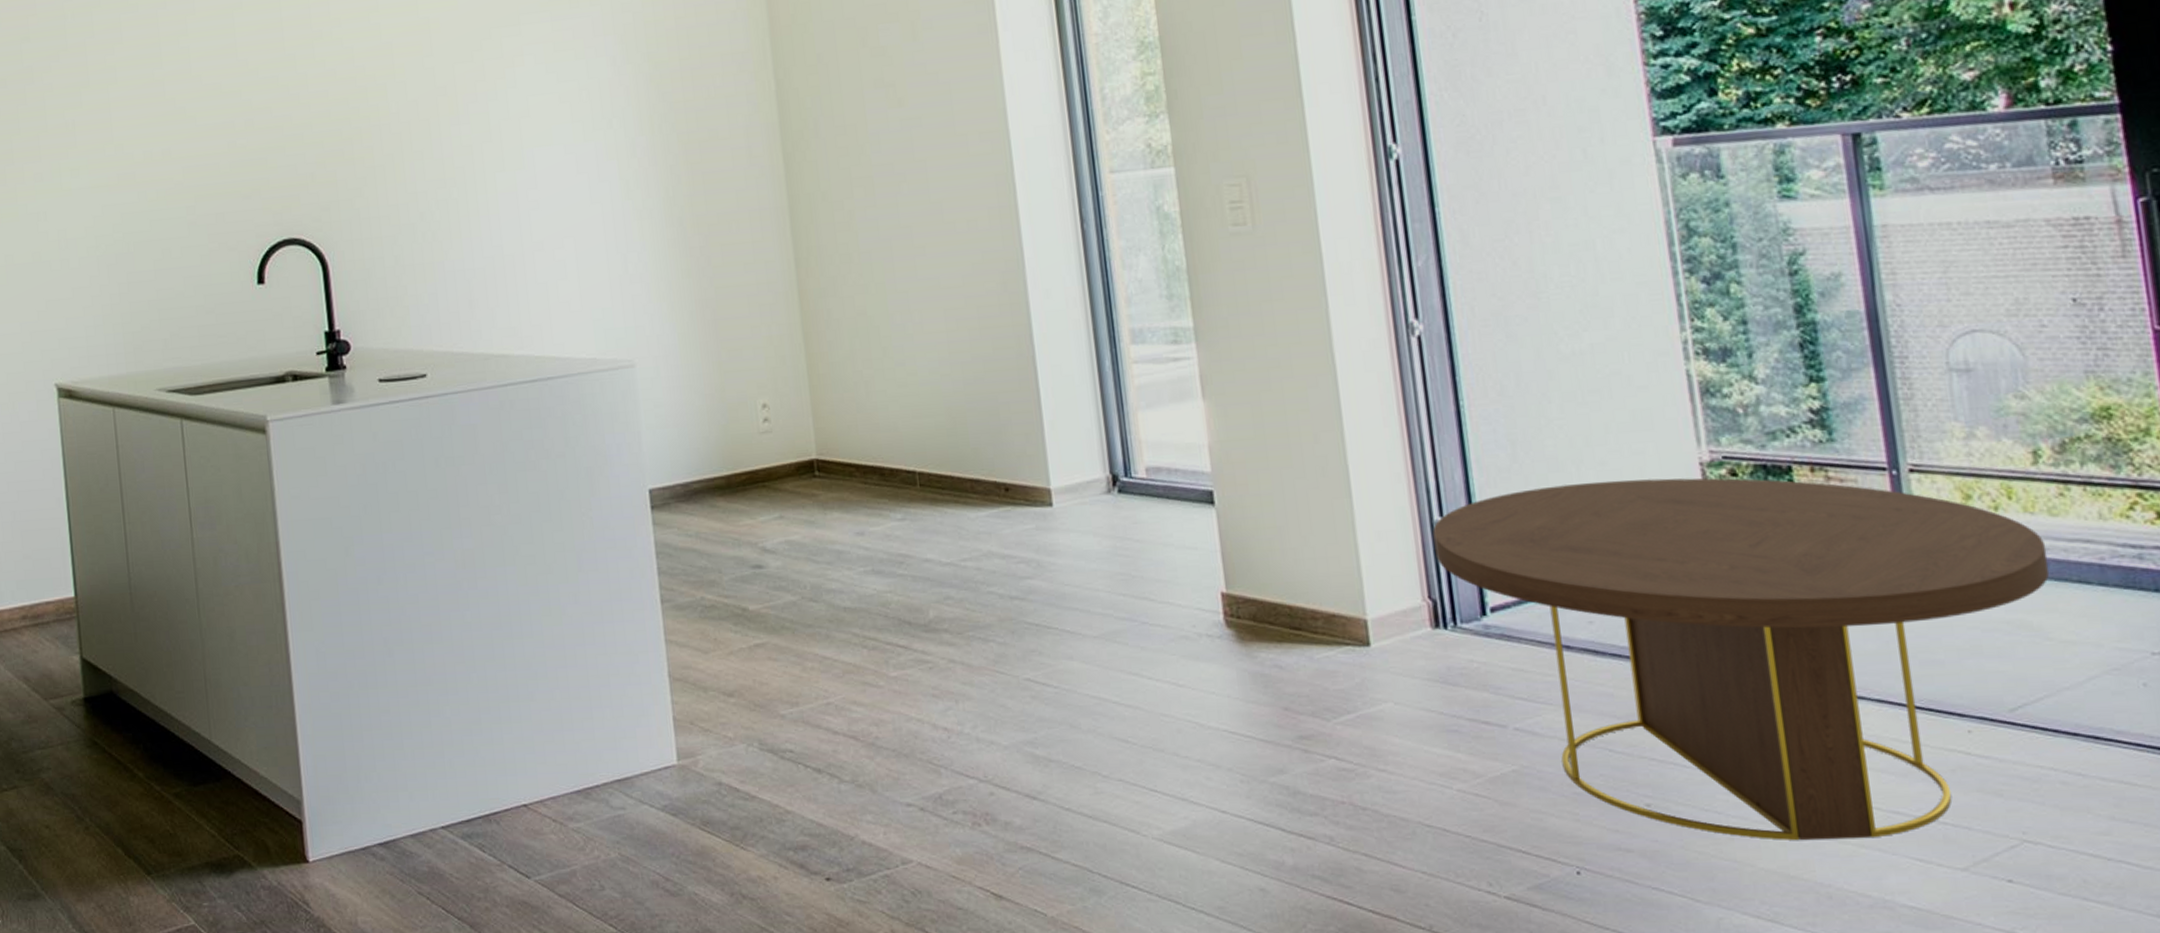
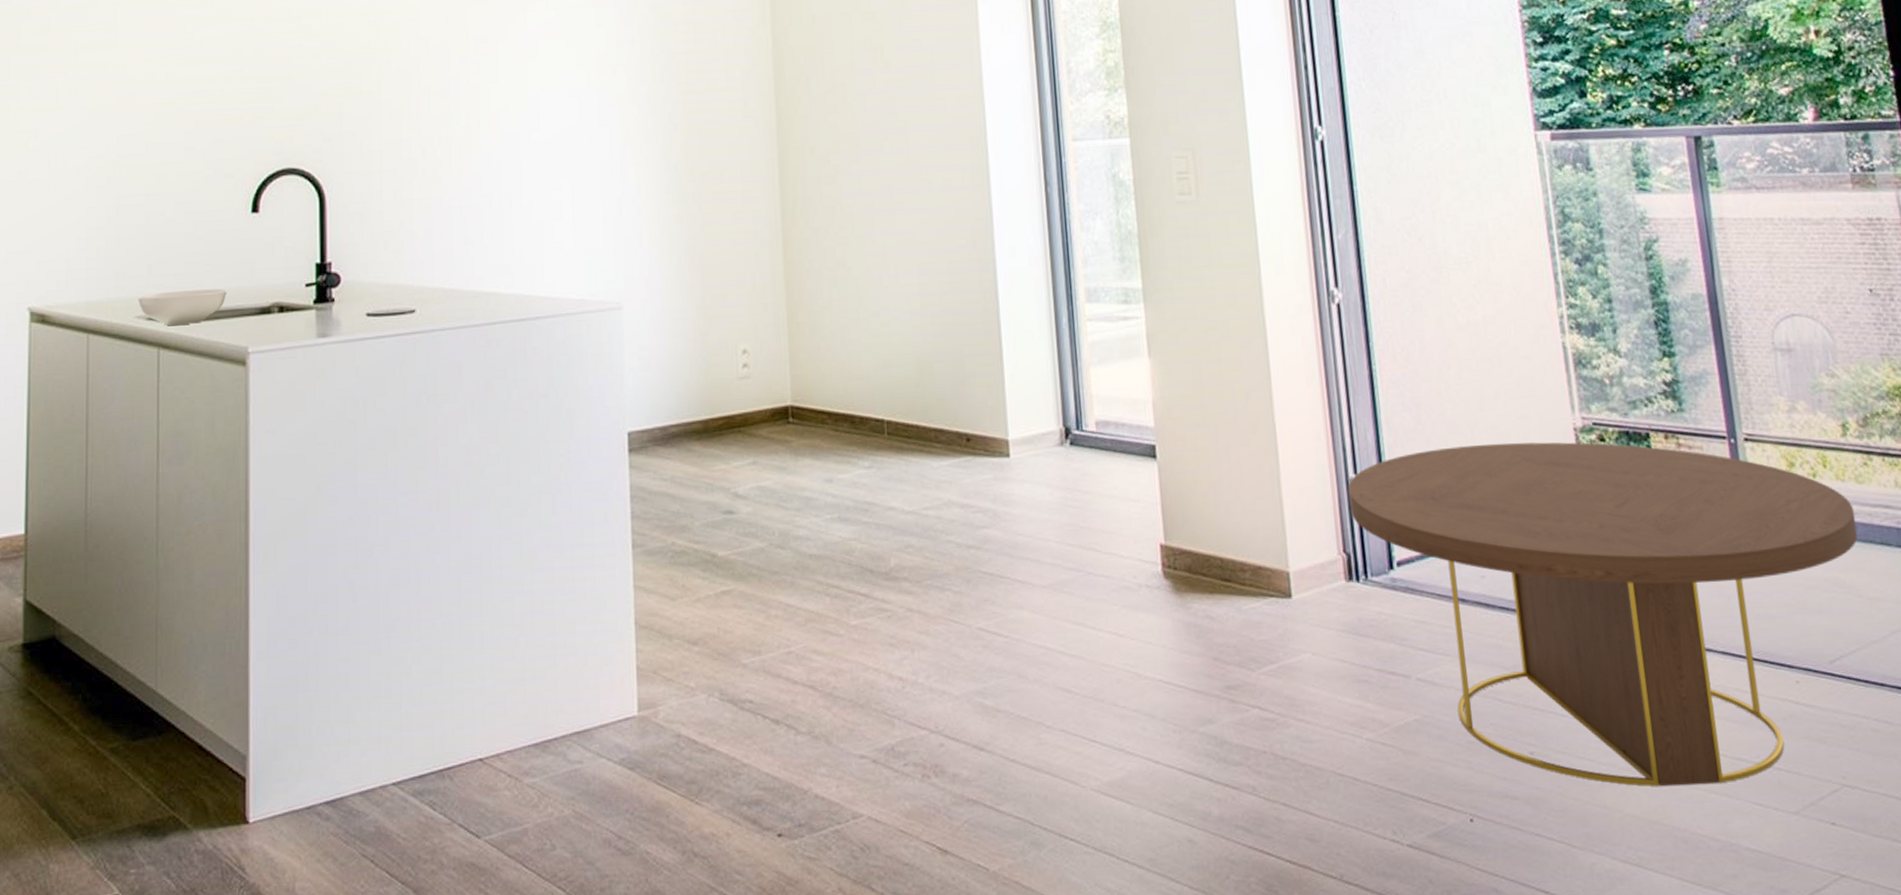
bowl: none [156,359,243,397] -> present [138,288,228,325]

